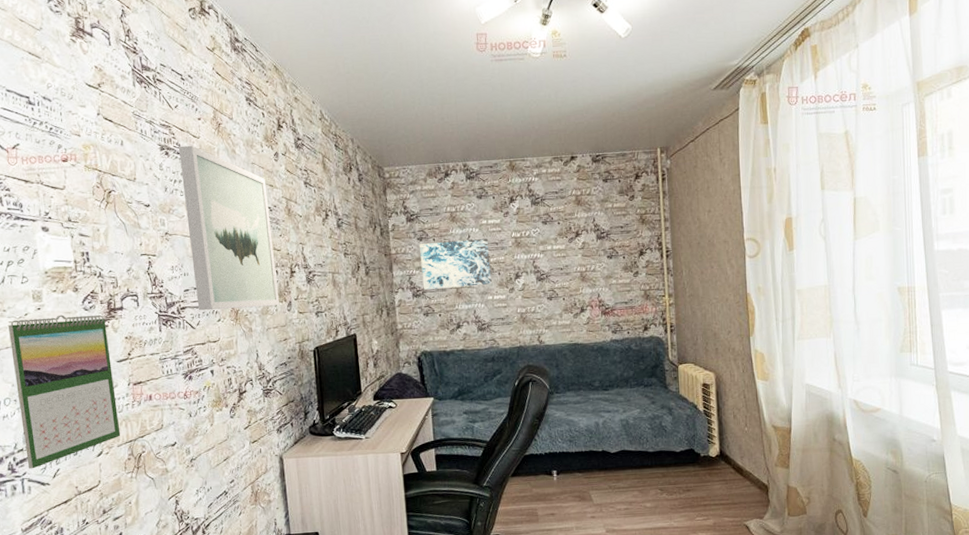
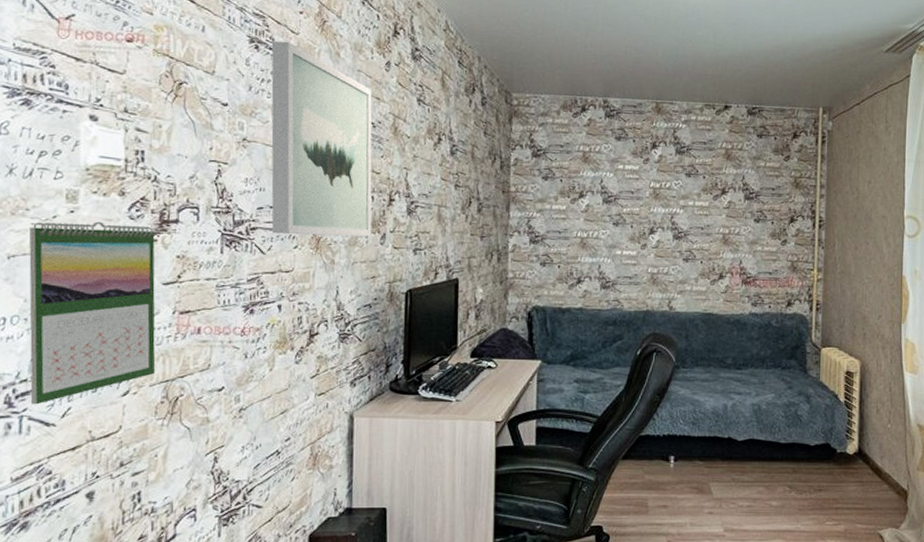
wall art: present [420,238,492,290] -> none [543,183,623,238]

